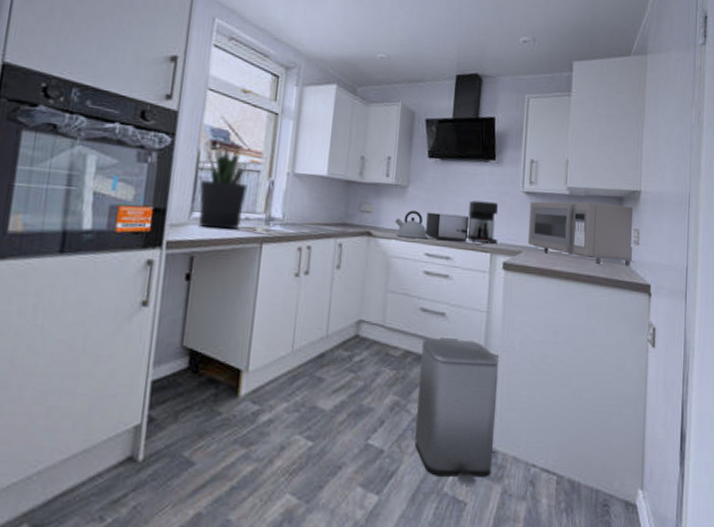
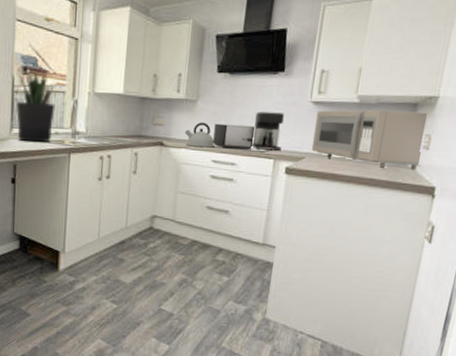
pedal bin: present [414,338,500,486] -> none [199,231,277,344]

